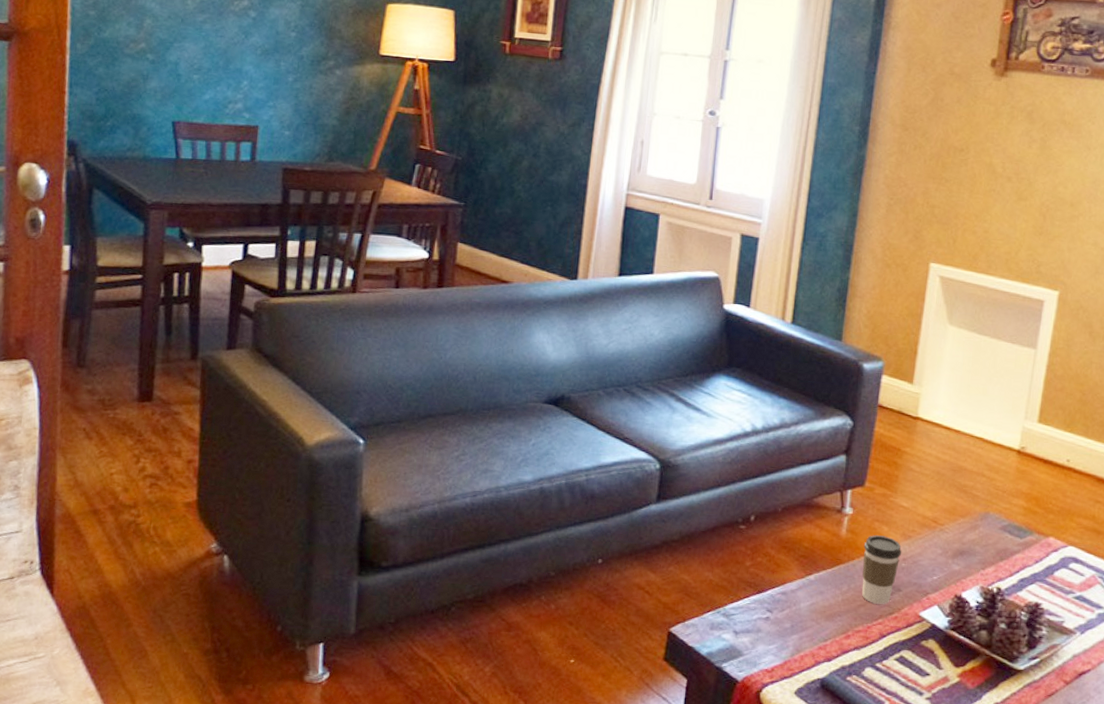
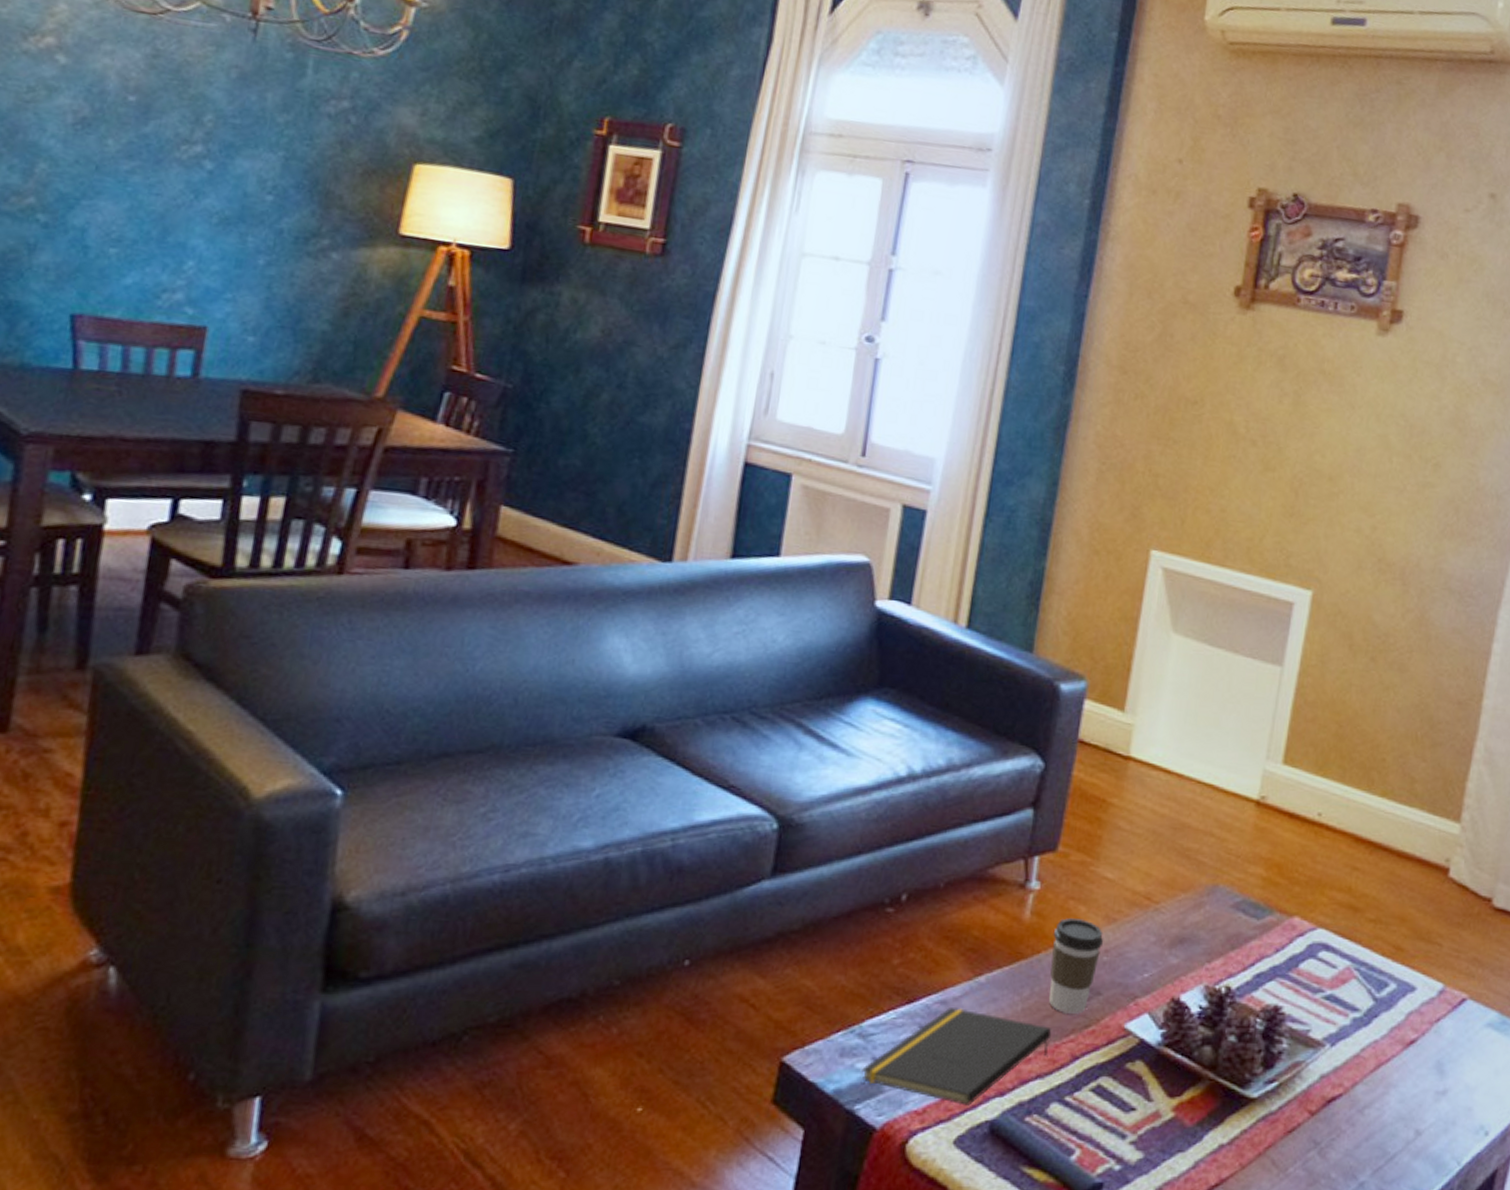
notepad: none [726,597,865,667] -> present [861,1008,1052,1106]

